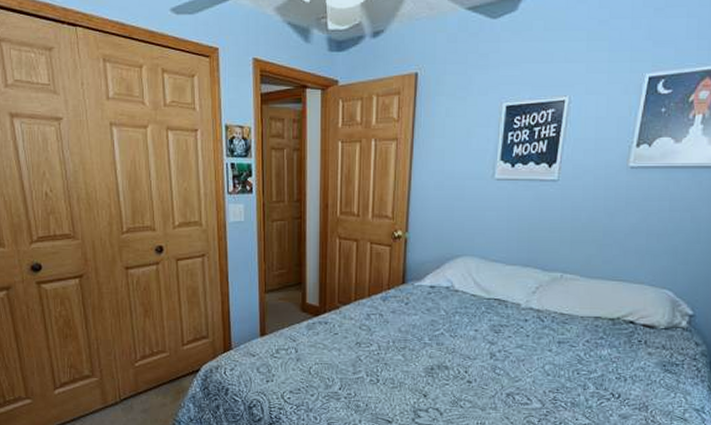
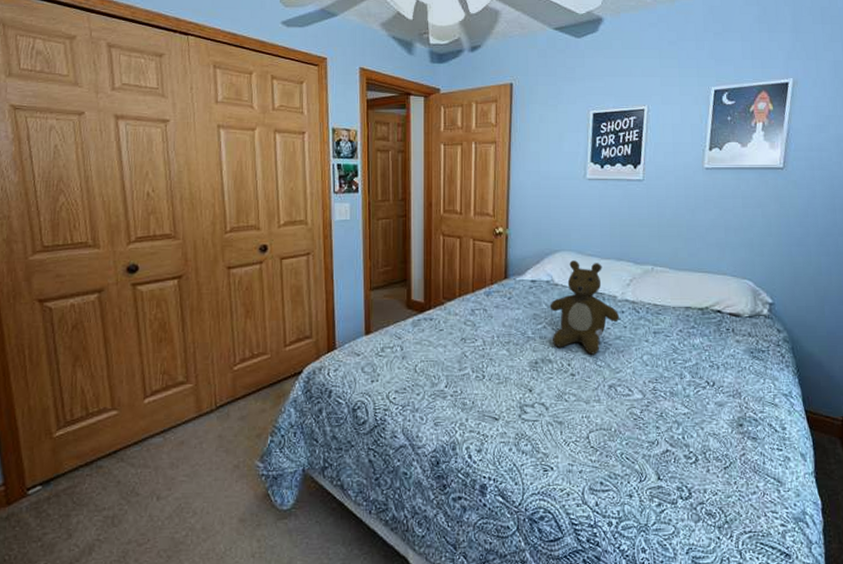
teddy bear: none [448,266,523,363] -> present [549,260,620,355]

